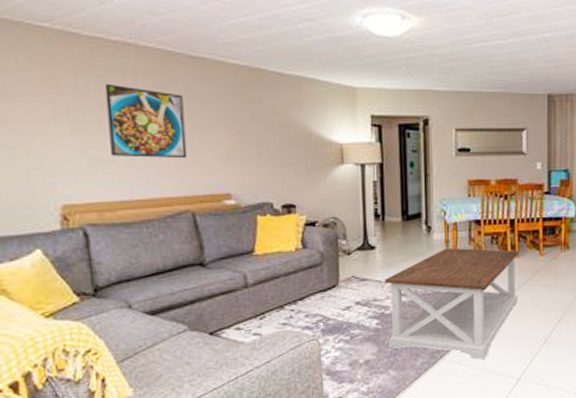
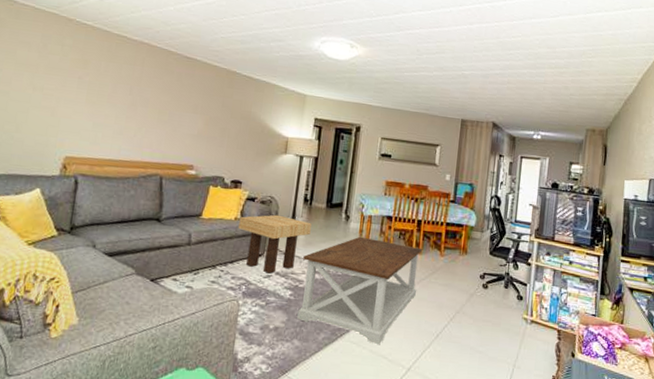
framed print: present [104,83,188,159] -> none [111,69,174,133]
side table: none [301,237,388,305] -> present [238,214,312,274]

